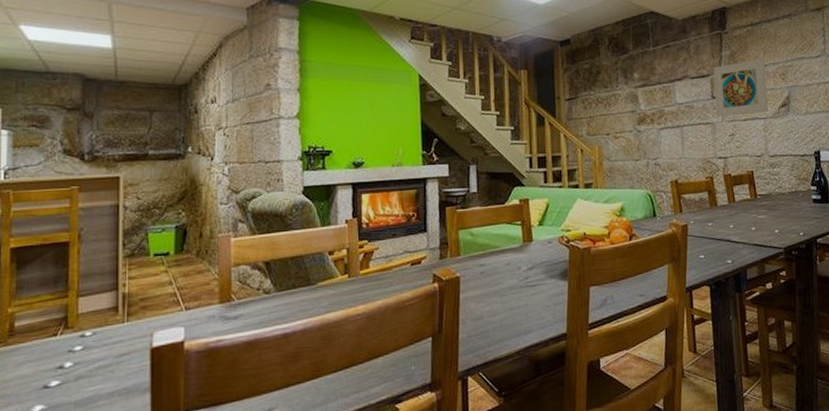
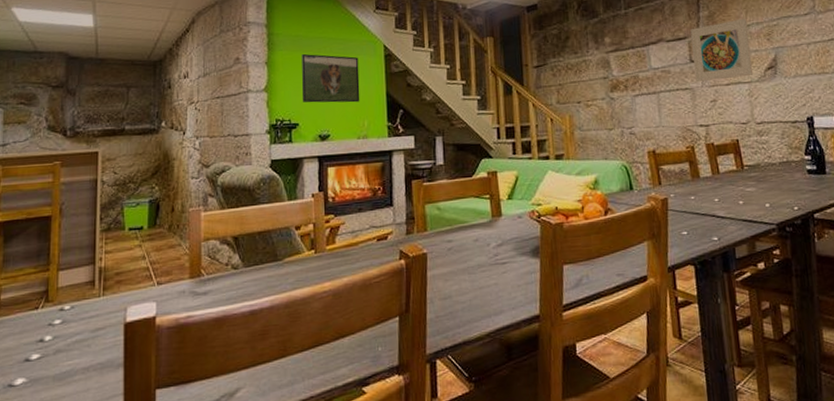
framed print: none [335,81,395,131] -> present [301,53,360,103]

